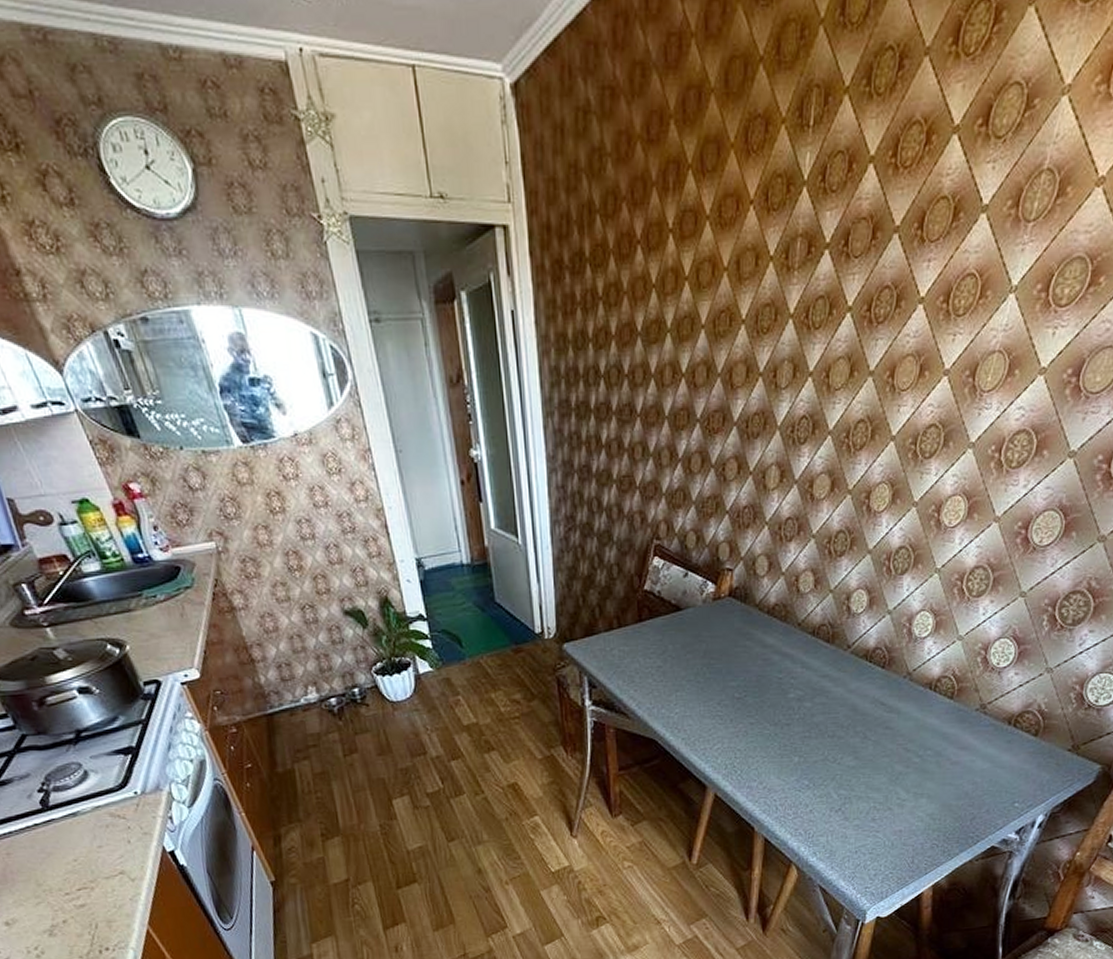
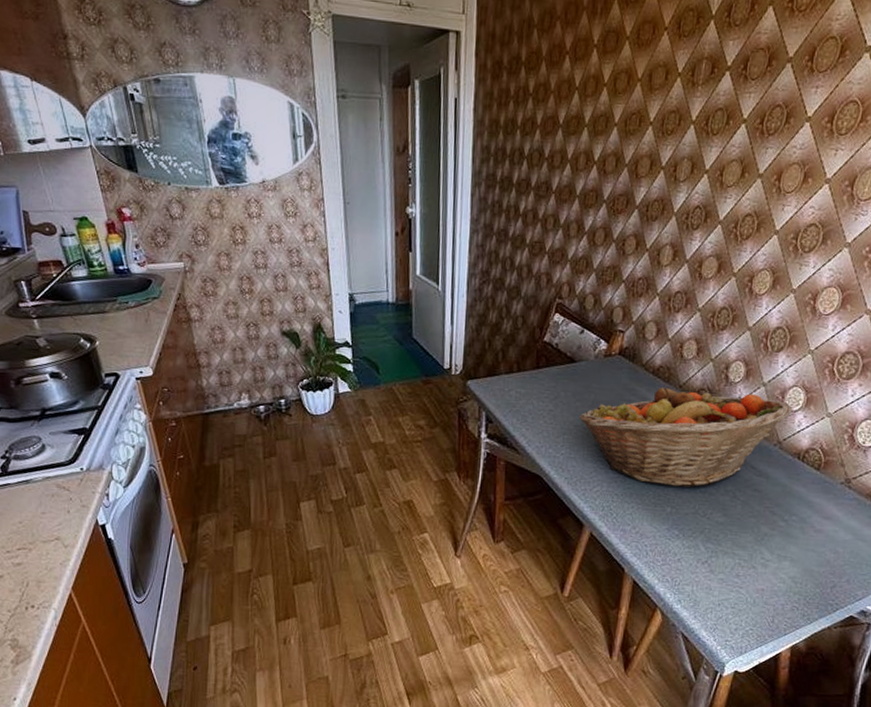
fruit basket: none [691,623,920,734] -> present [579,387,792,488]

